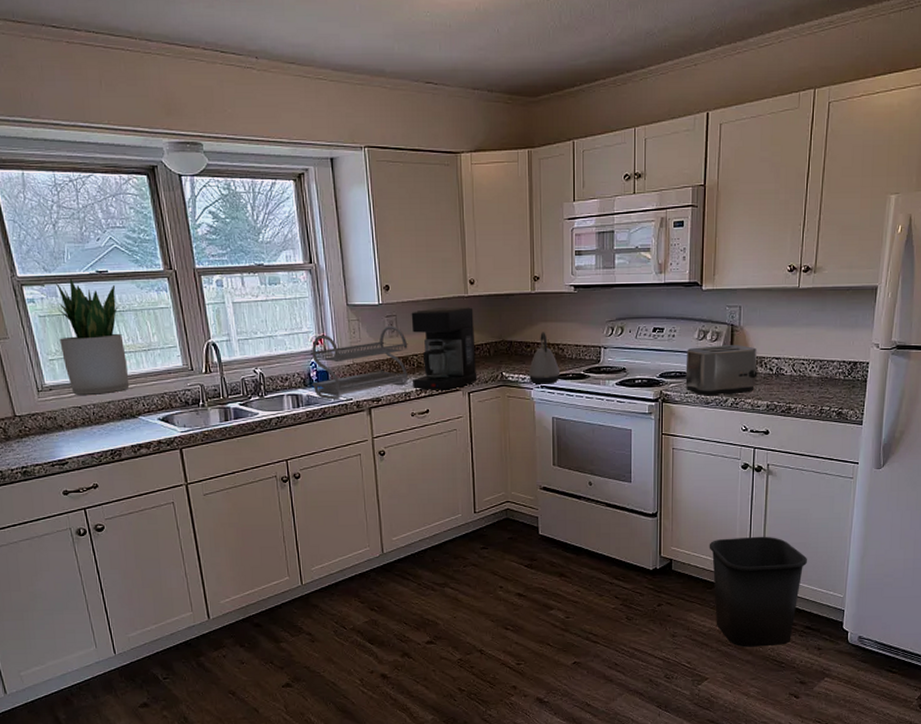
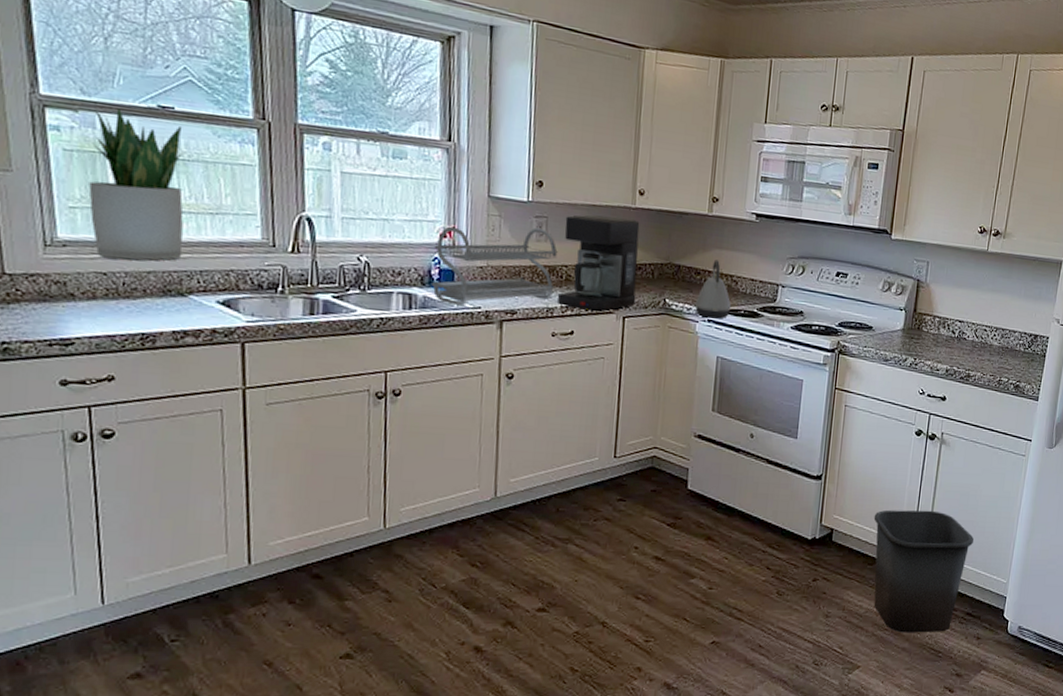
toaster: present [685,345,758,396] -> none [865,298,941,354]

